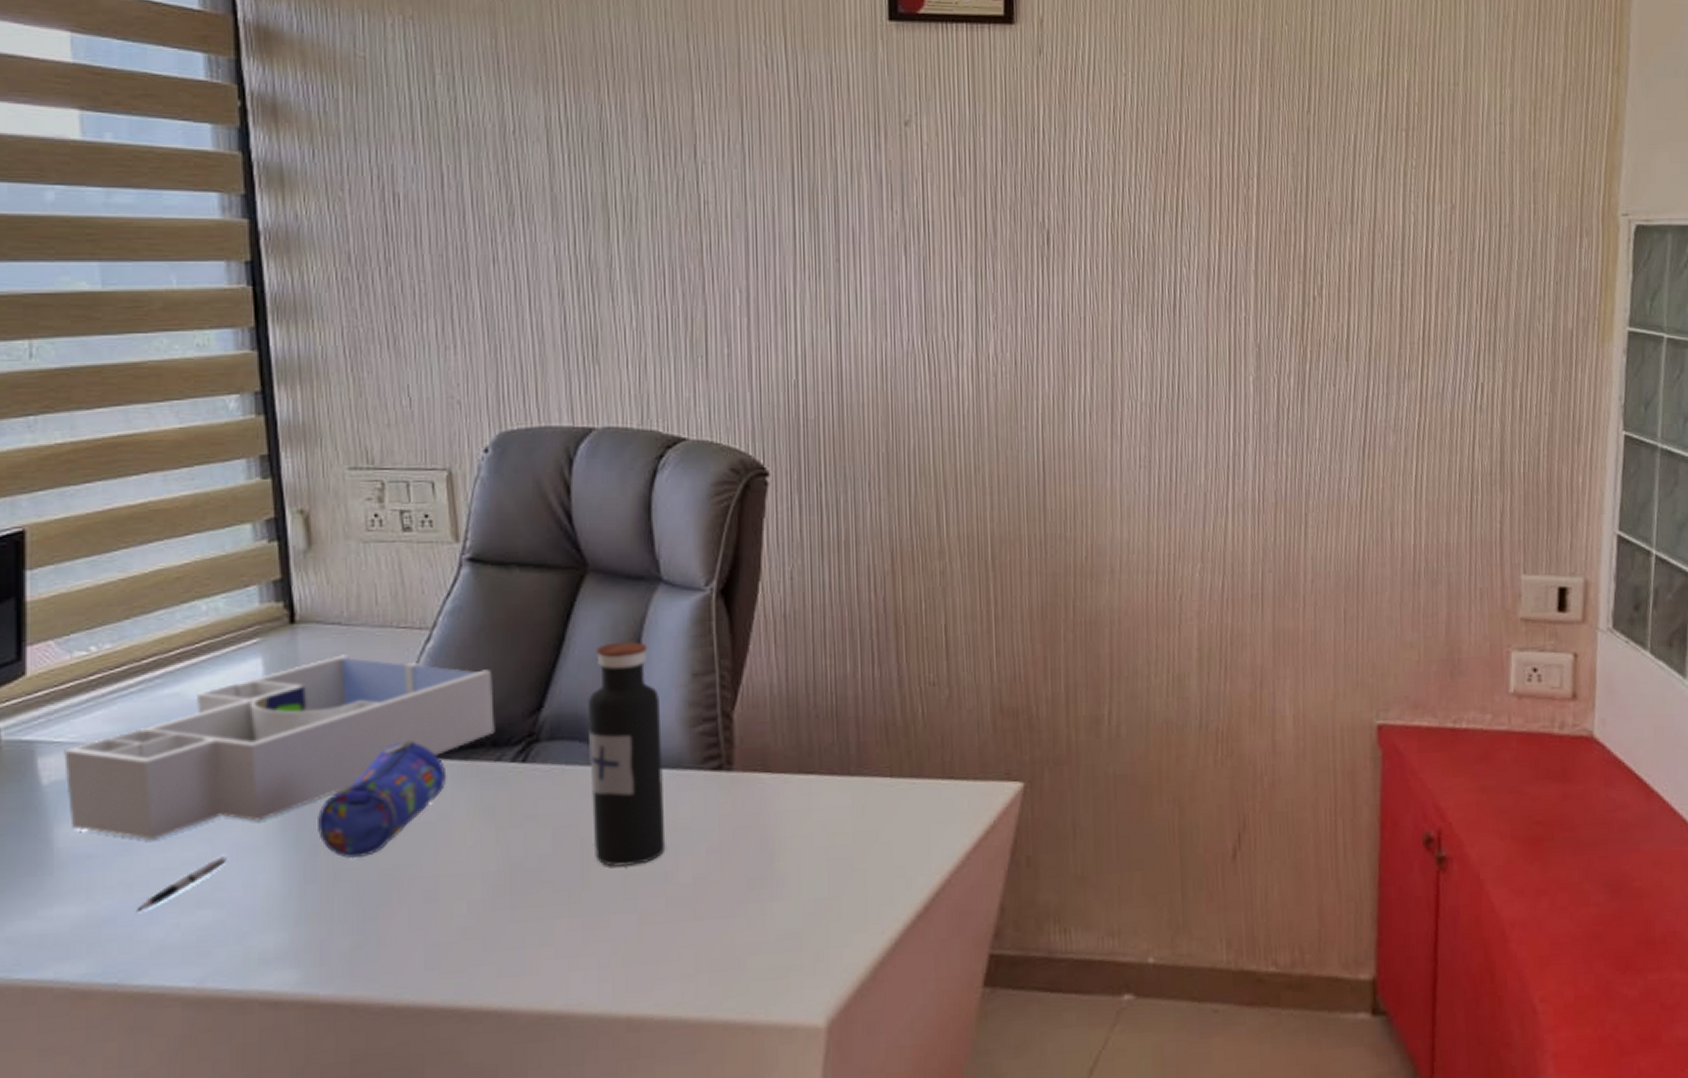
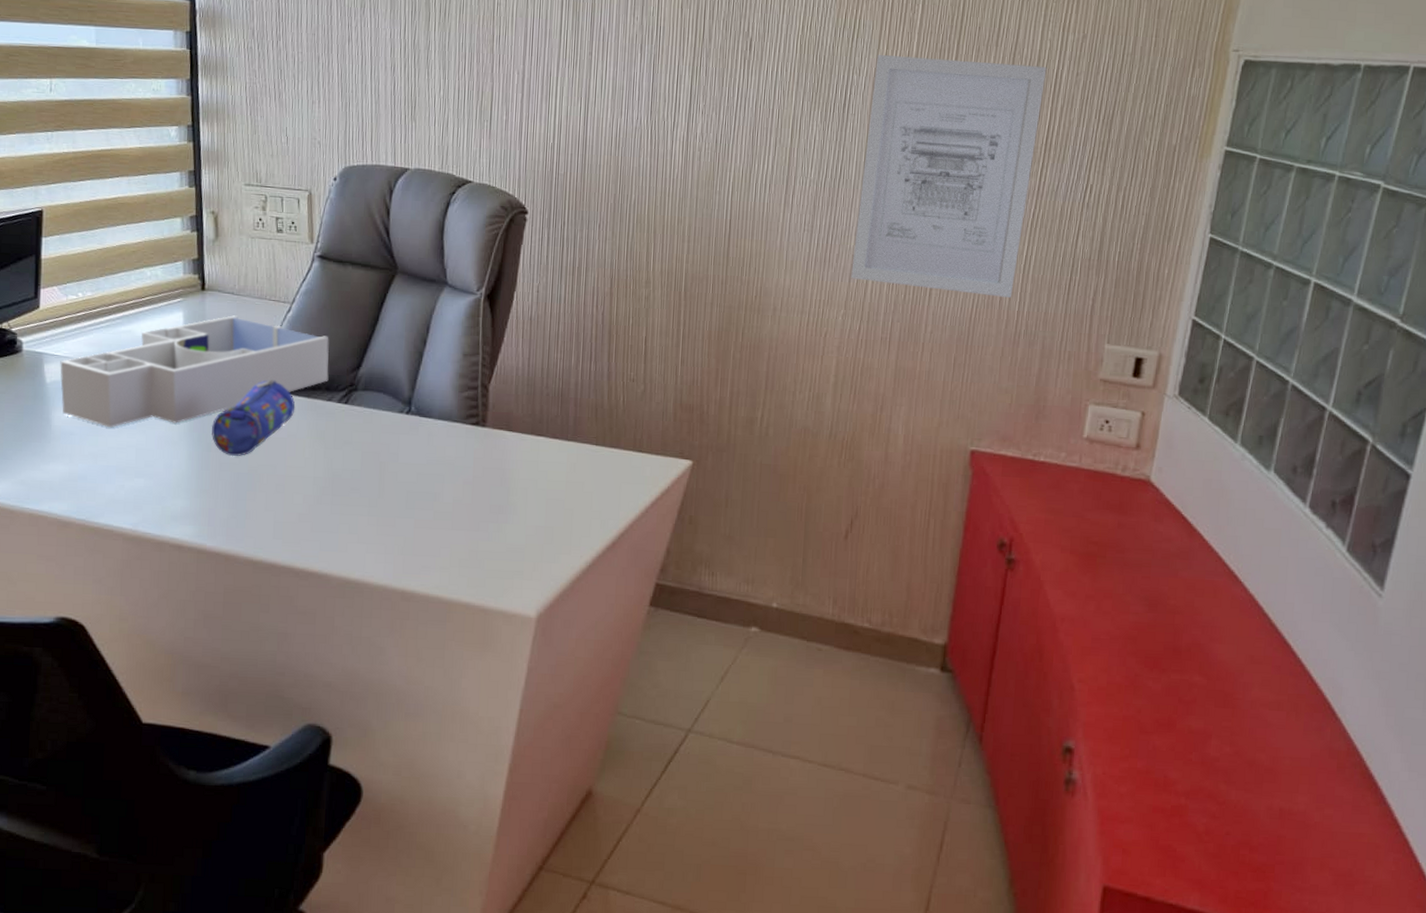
pen: present [135,856,227,912] -> none [98,444,155,474]
water bottle: present [587,641,666,867] -> none [388,325,440,486]
wall art: none [1205,242,1414,529] -> present [851,55,1047,298]

